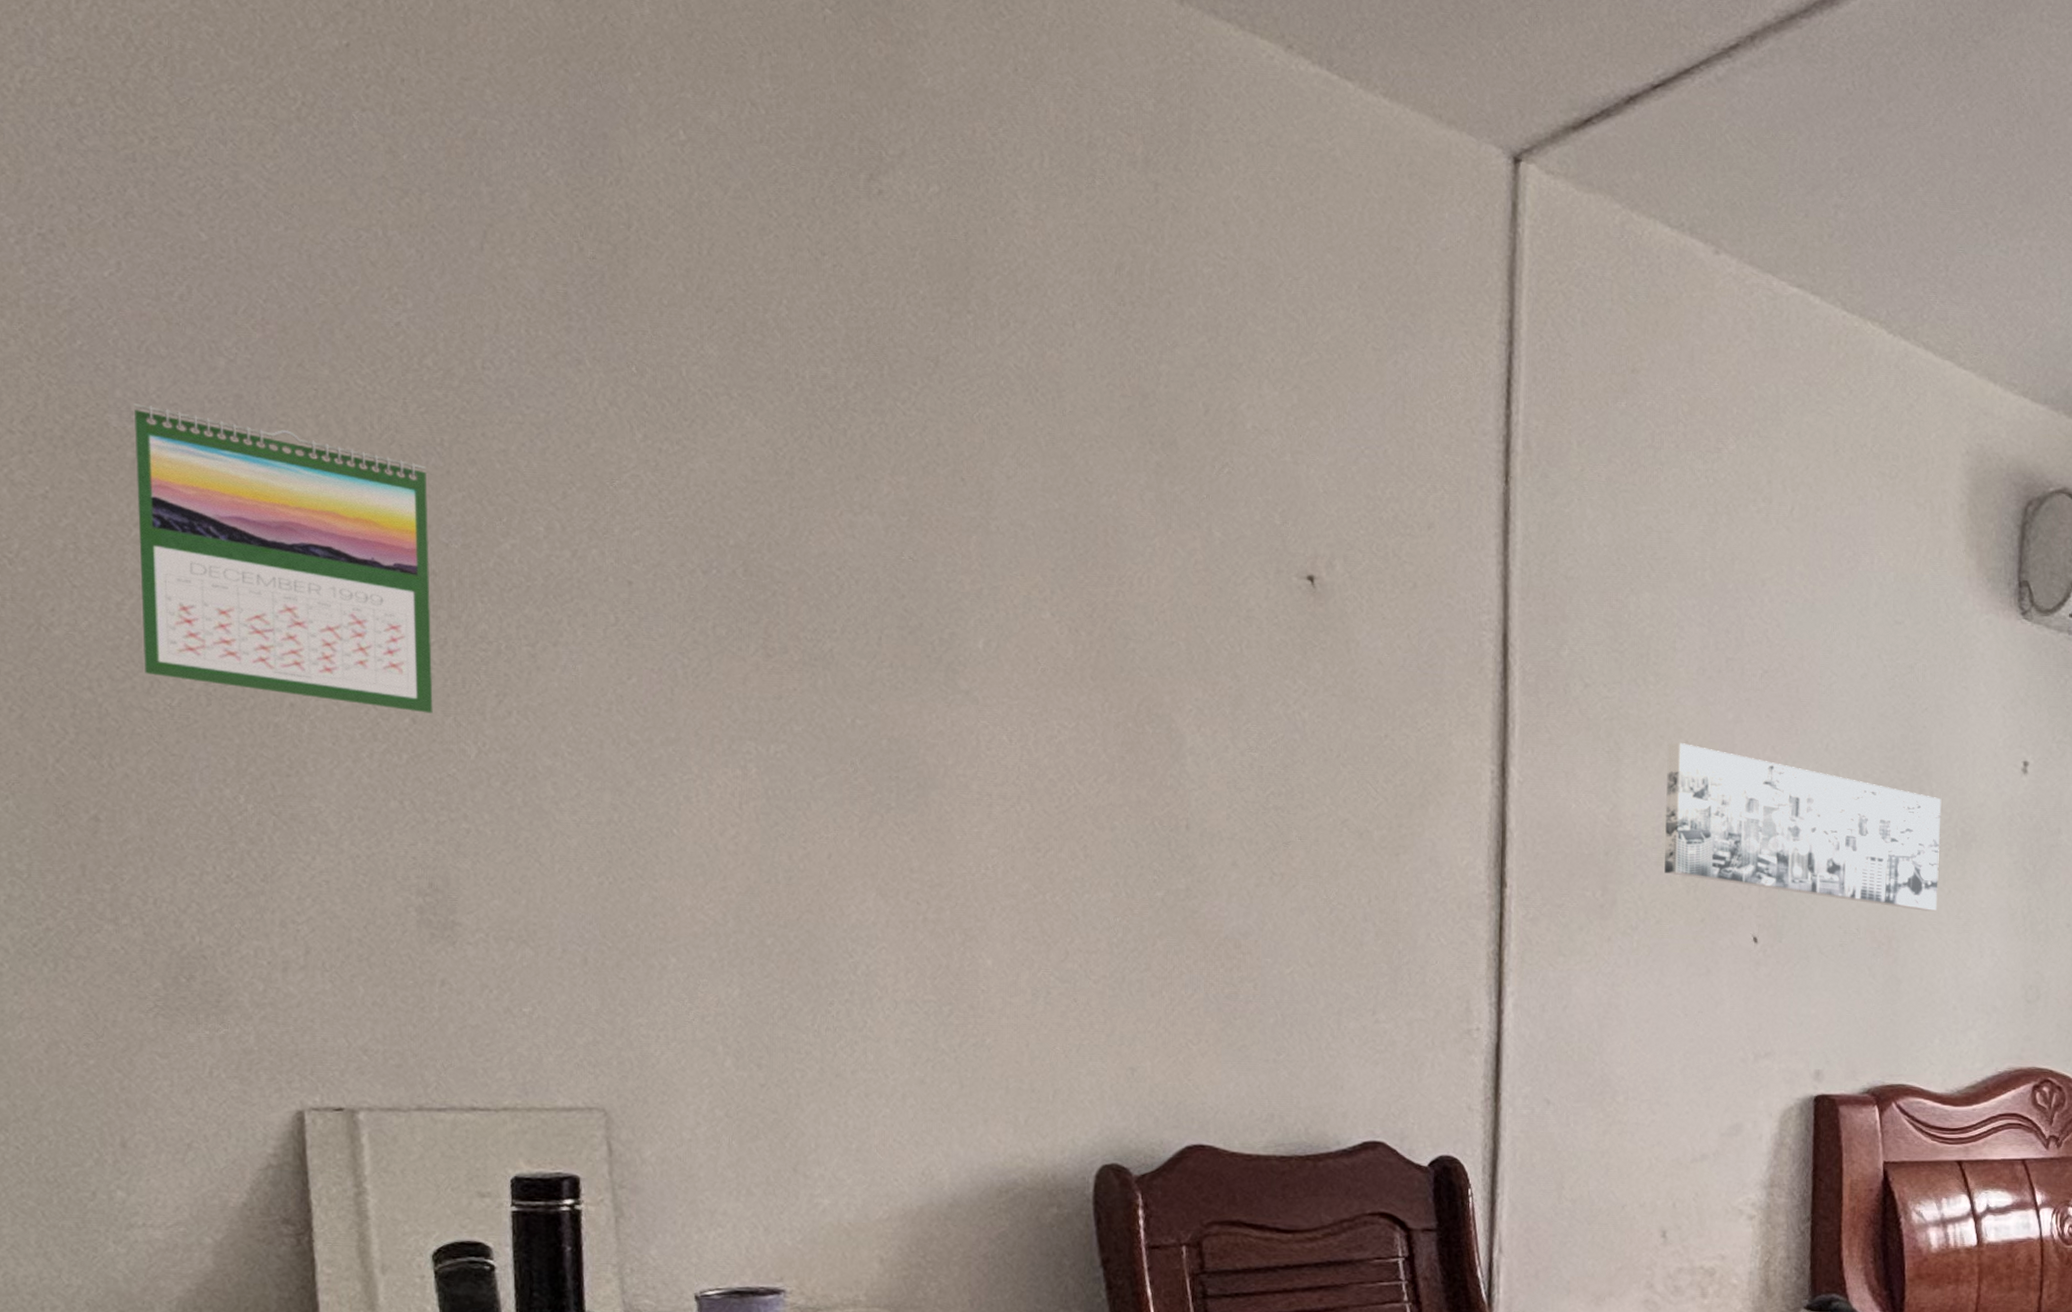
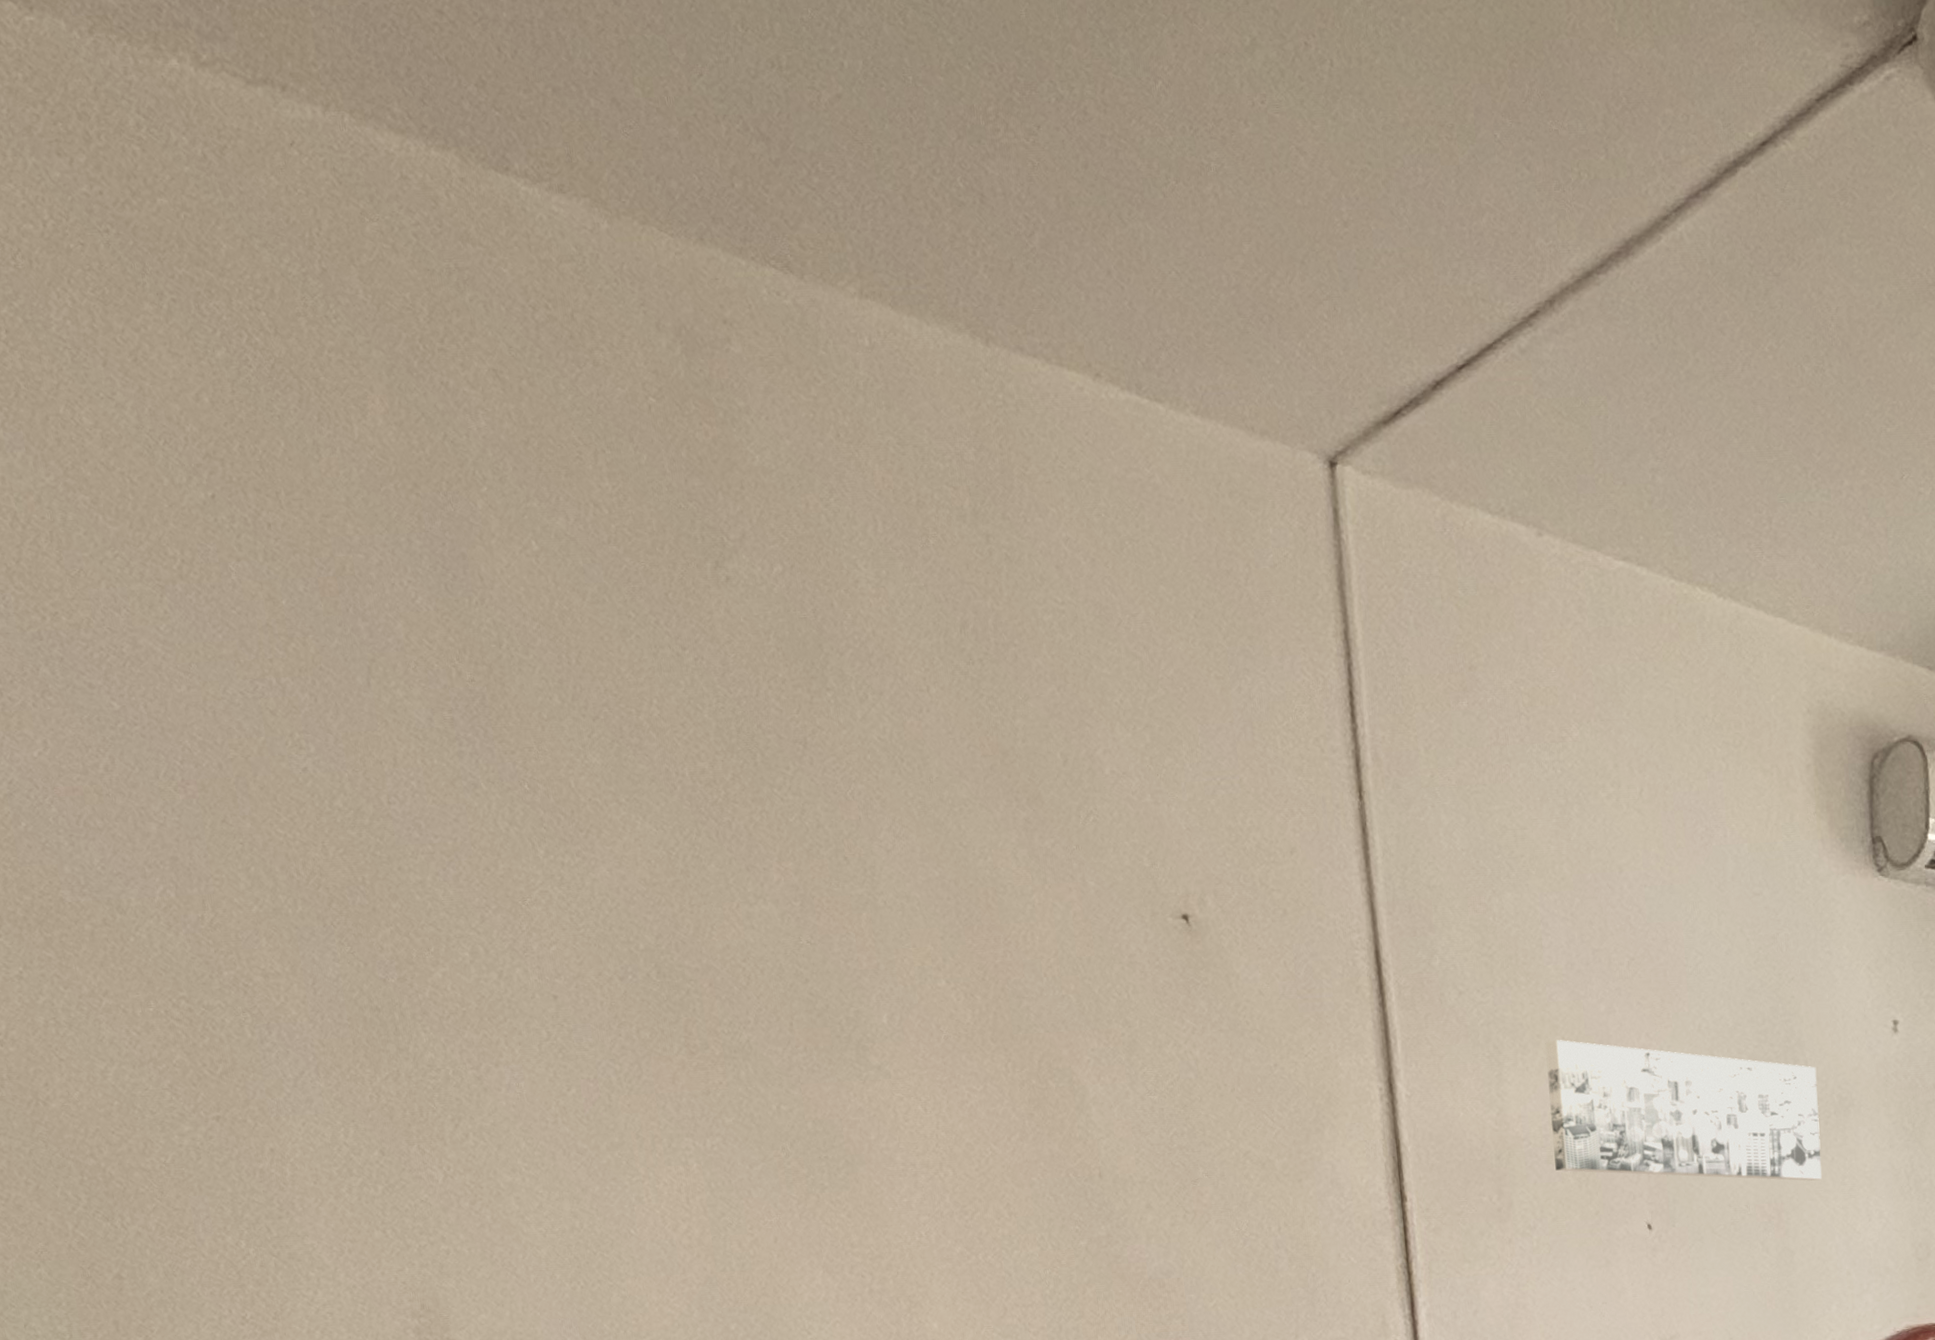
calendar: present [133,403,433,714] -> none [82,877,398,1145]

